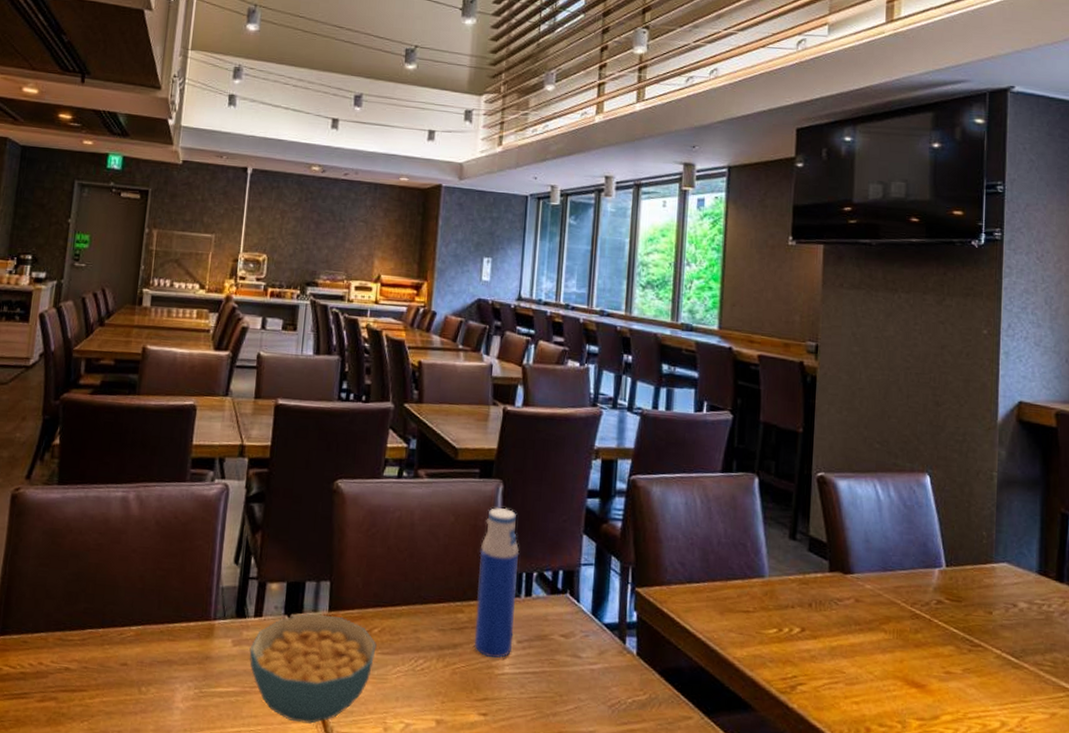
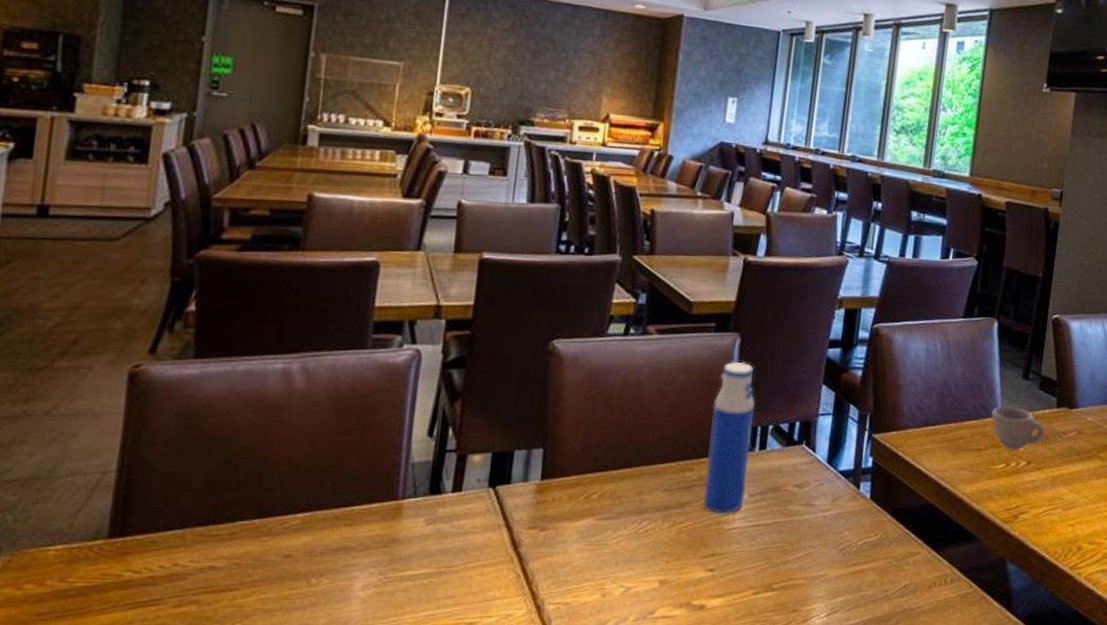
cereal bowl: present [249,613,377,724] -> none [446,483,596,598]
cup: none [758,566,819,615] -> present [991,406,1045,450]

